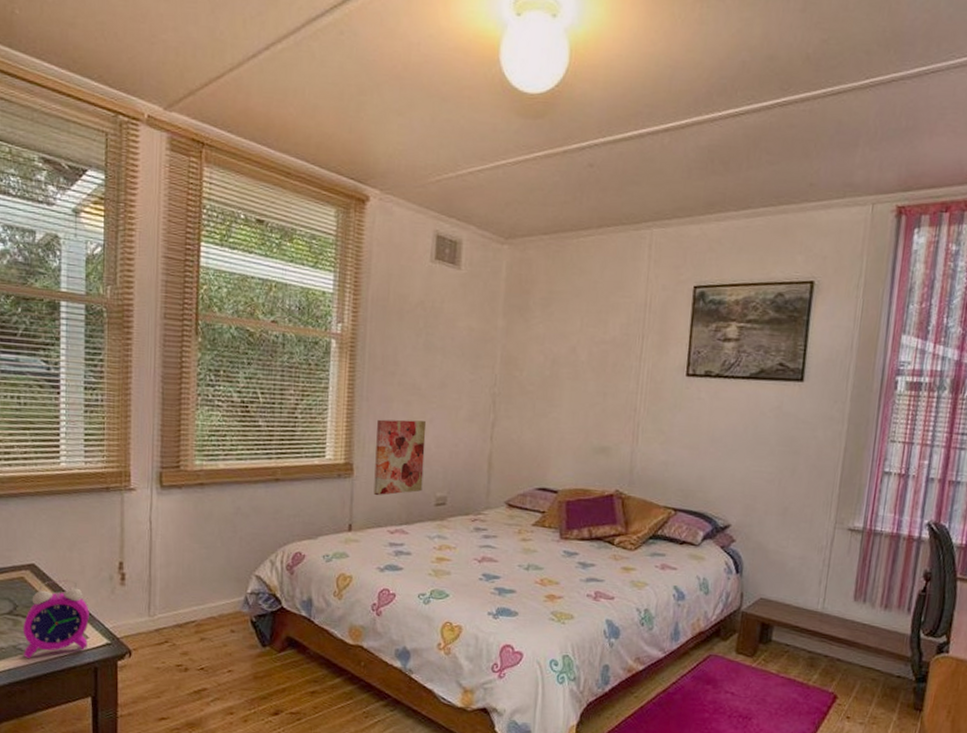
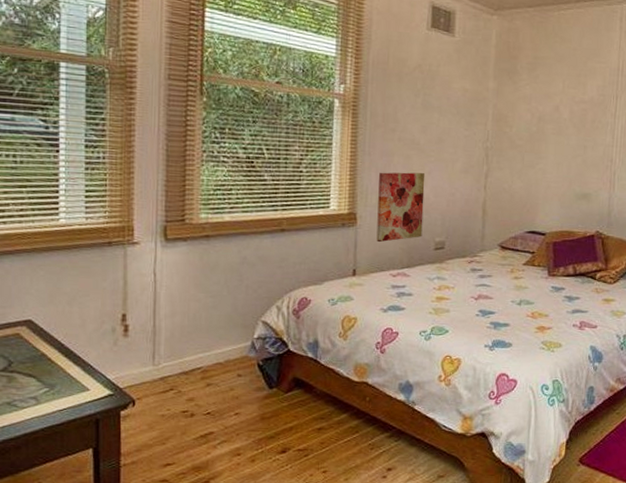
alarm clock: present [23,579,89,658] -> none [18,333,90,414]

